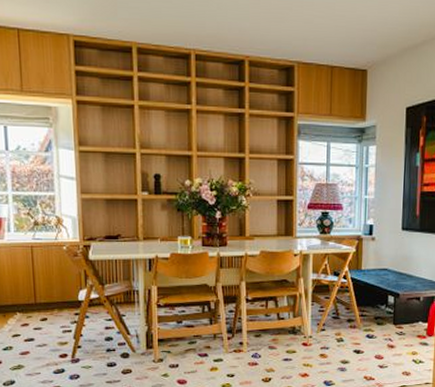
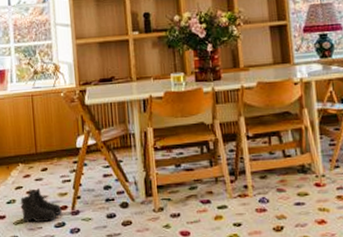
boots: none [17,337,63,369] -> present [20,188,63,223]

